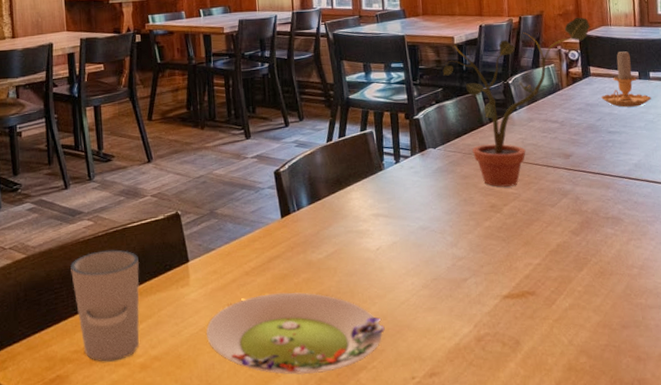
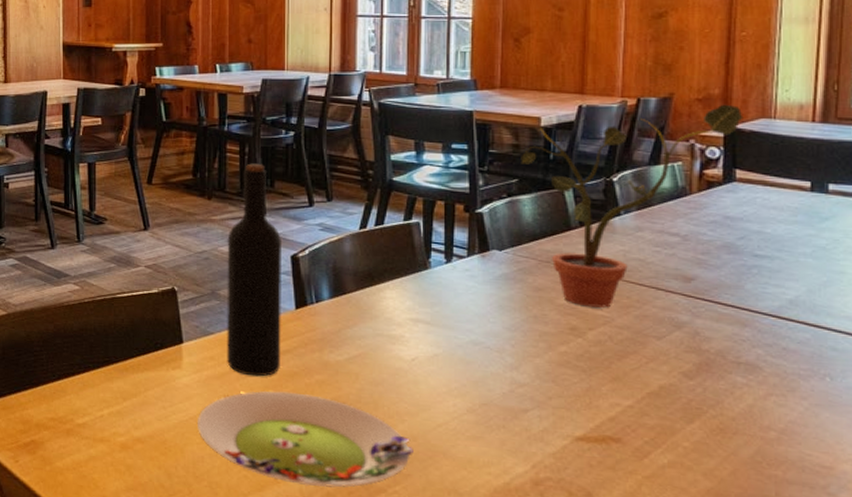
cup: present [70,249,140,362] -> none [52,318,126,436]
wine bottle: none [220,93,273,283] -> present [226,163,283,377]
candle: present [601,49,652,107] -> none [748,151,827,227]

